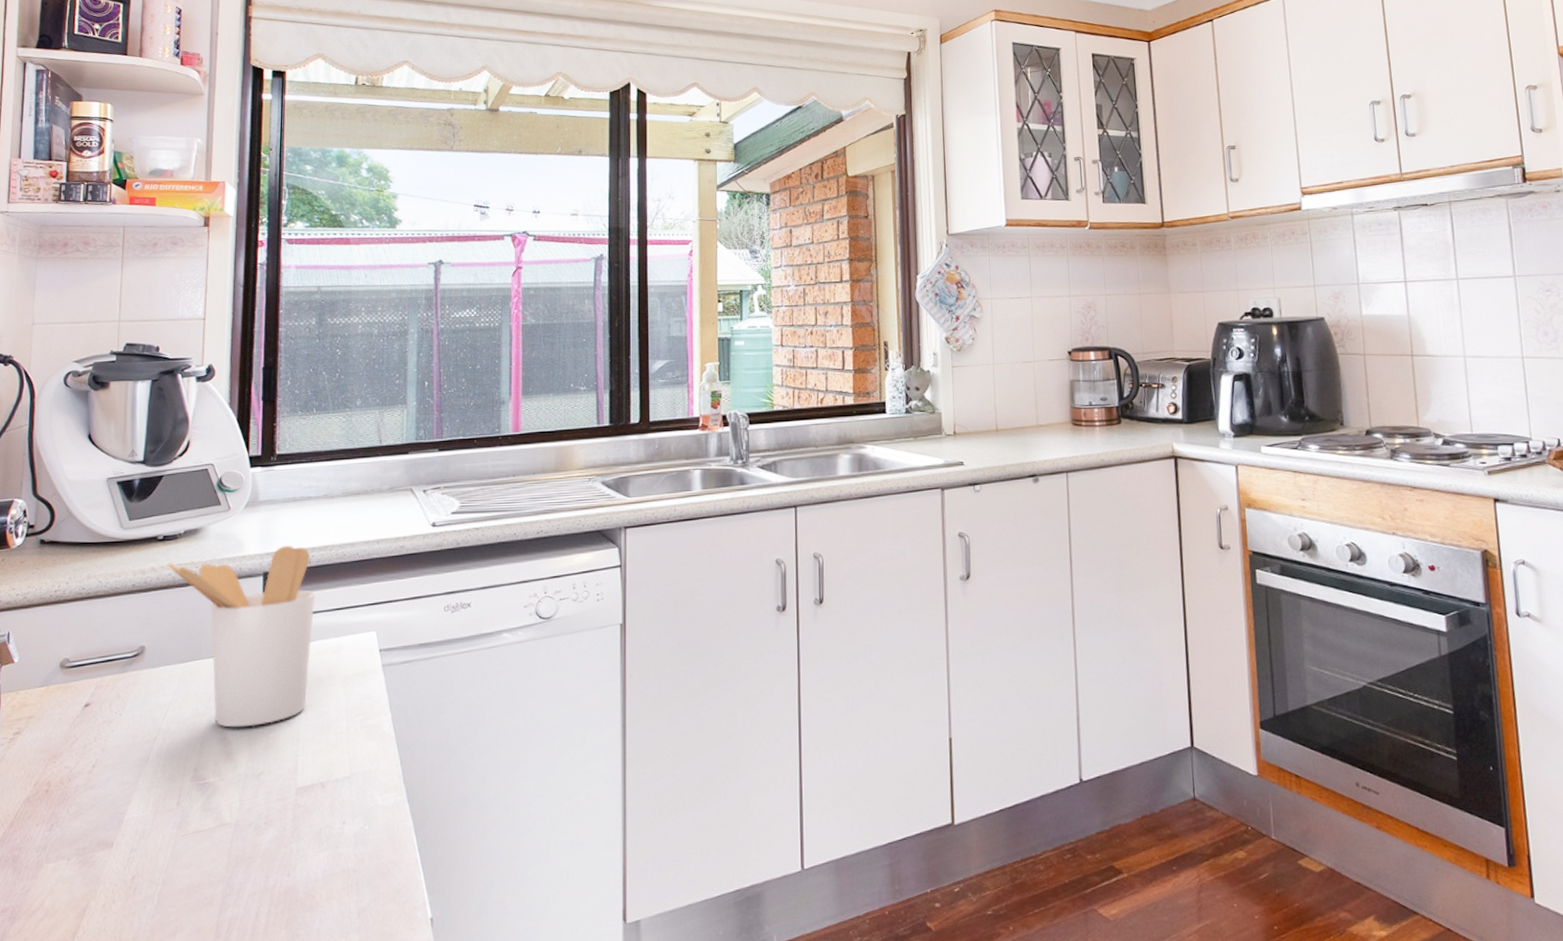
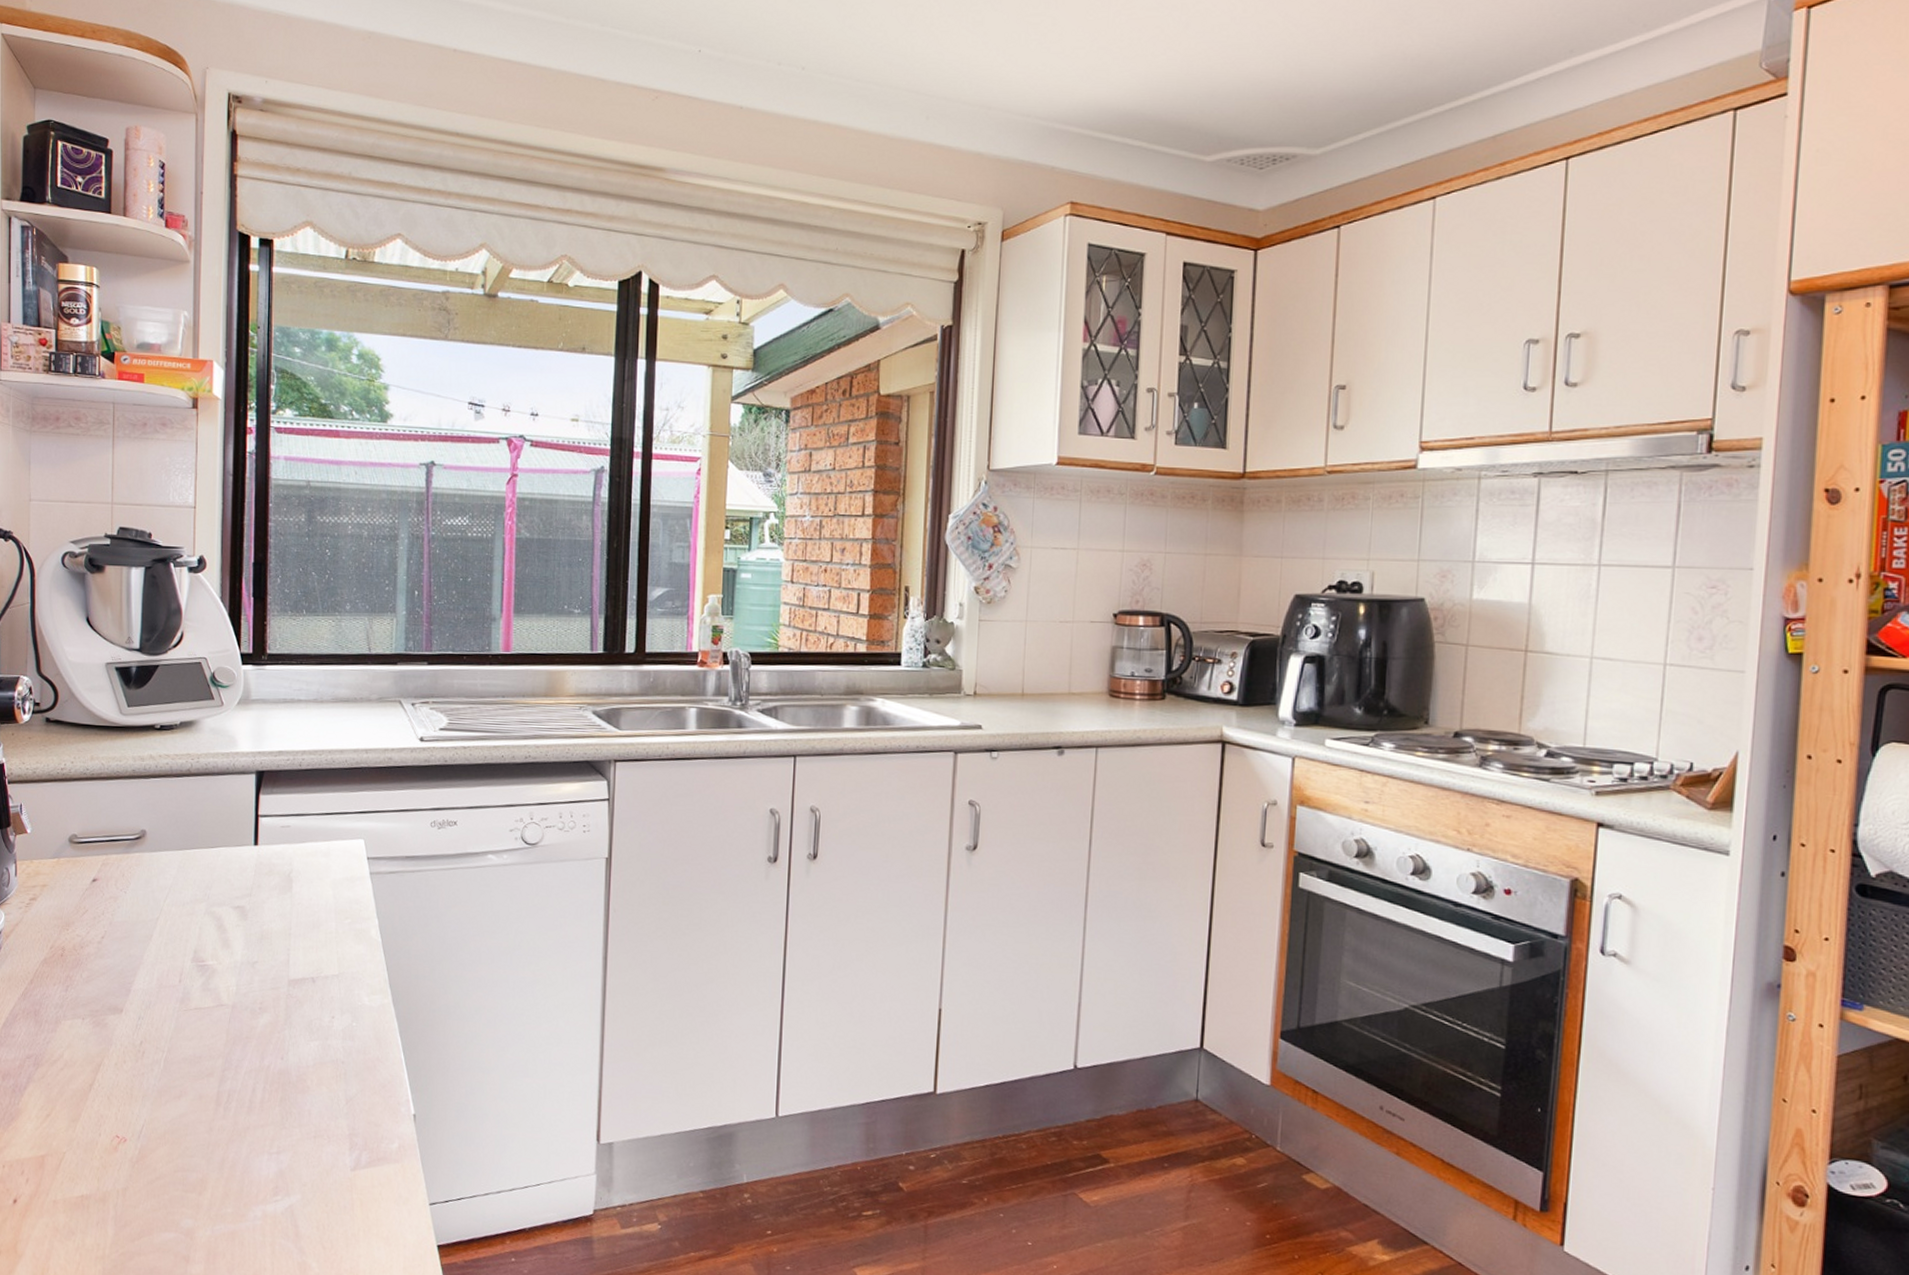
utensil holder: present [167,545,316,728] -> none [164,745,306,918]

